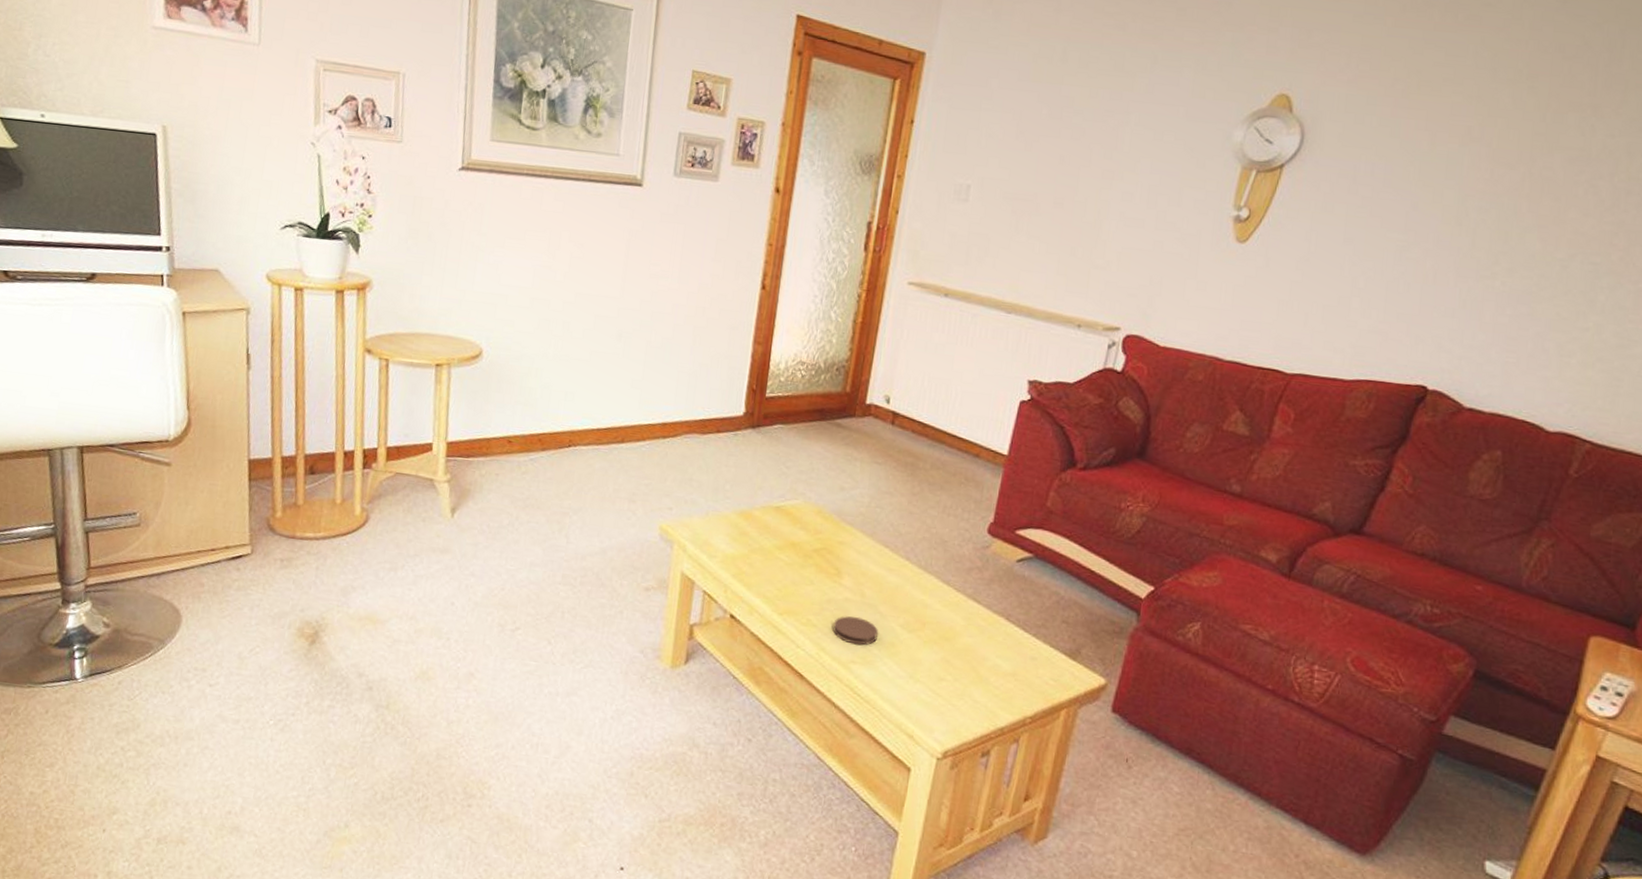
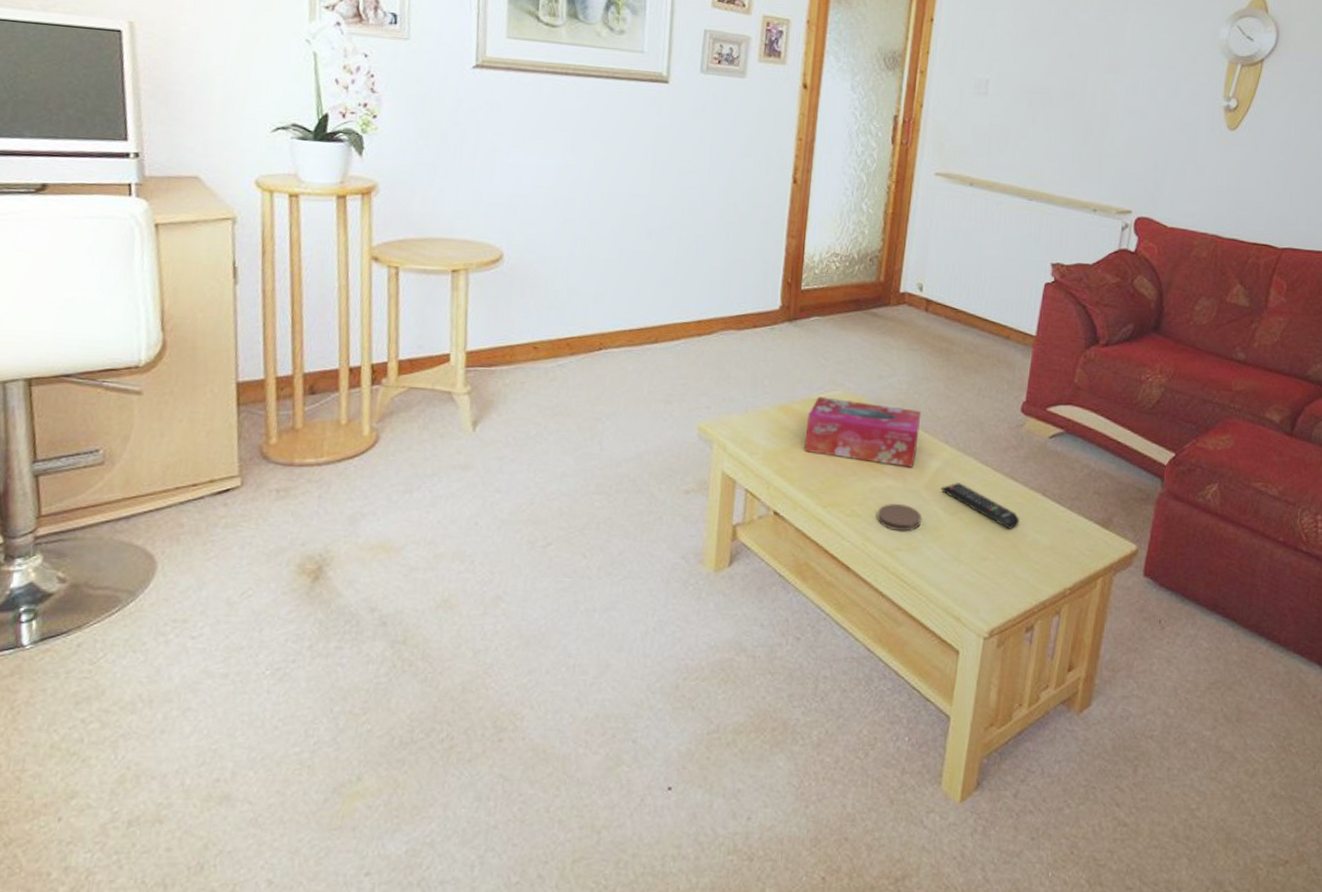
tissue box: none [762,504,883,582] -> present [804,396,922,468]
remote control: none [899,600,980,652] -> present [940,483,1019,529]

